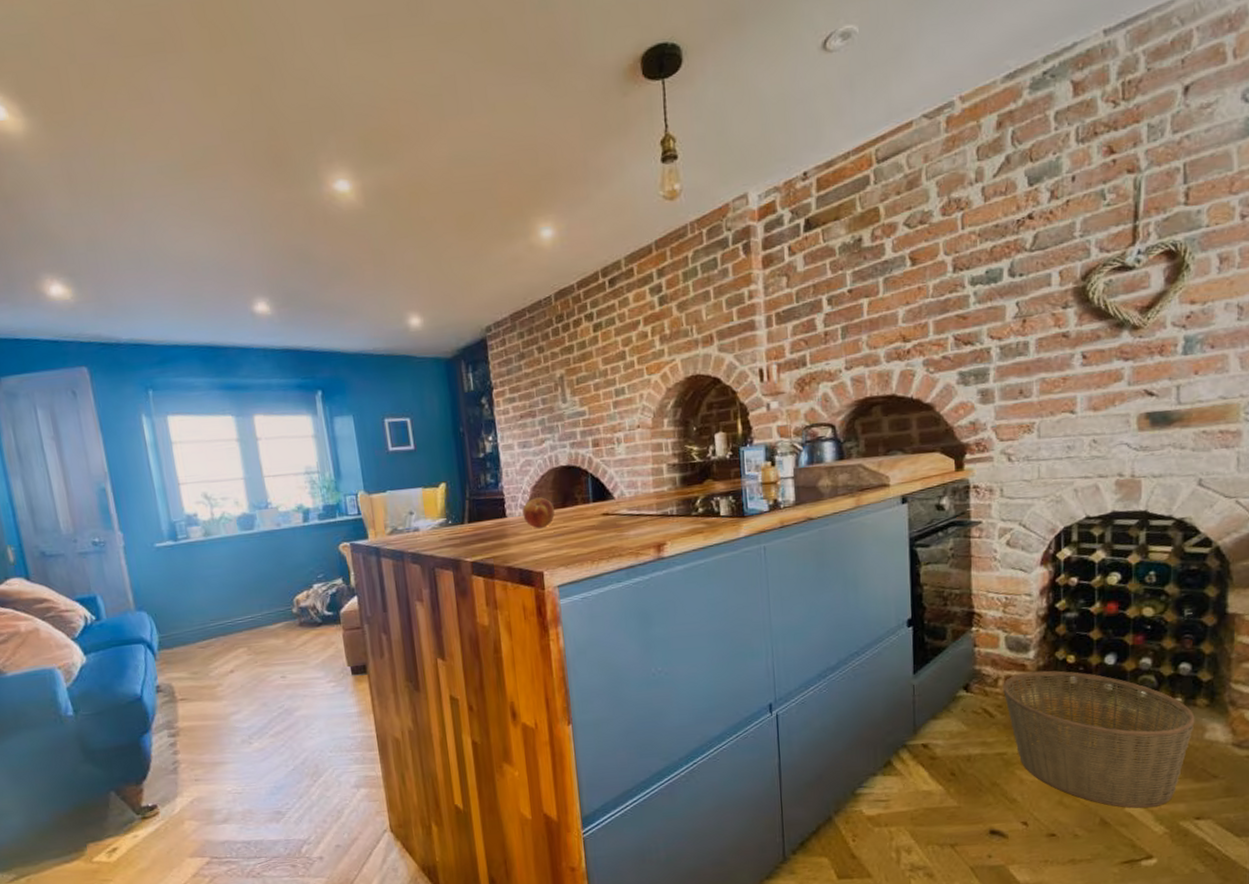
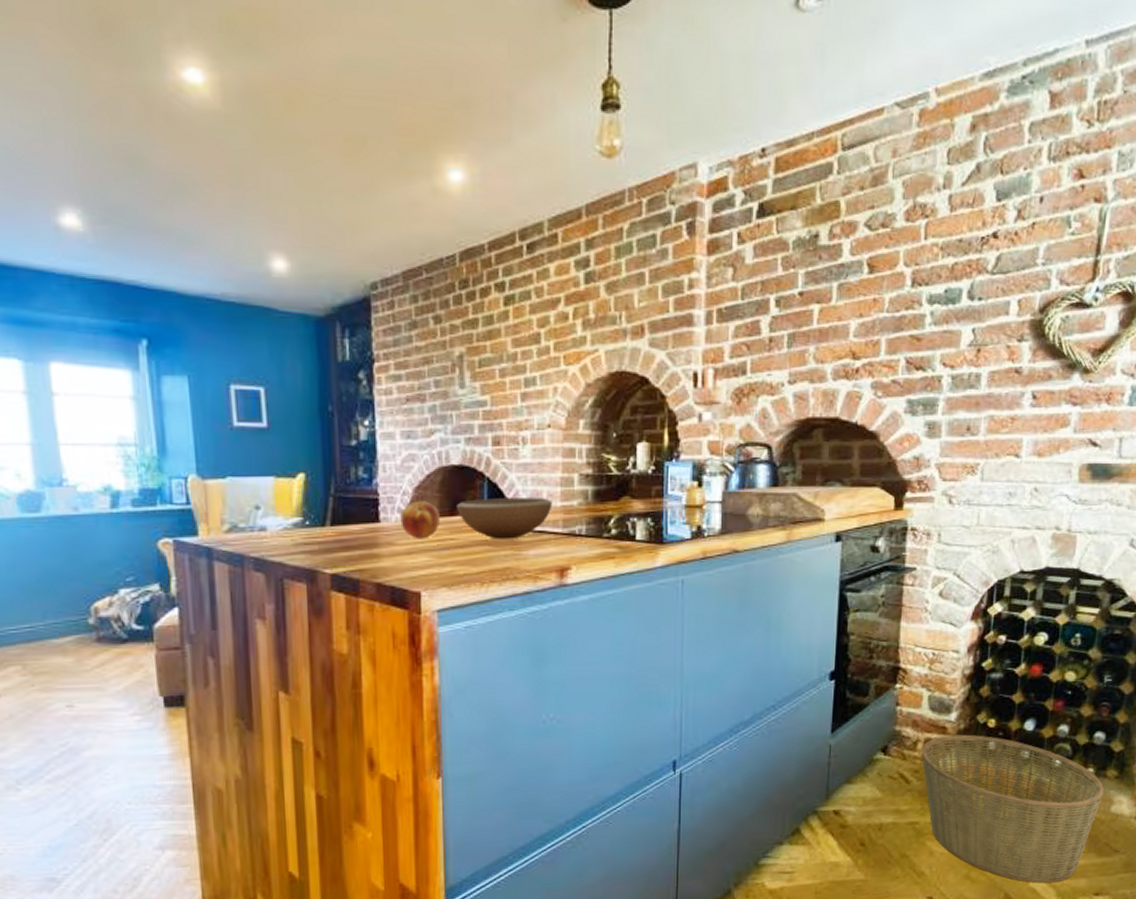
bowl: none [566,486,647,524] -> present [455,498,553,540]

